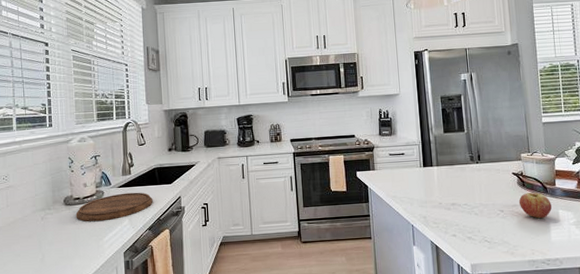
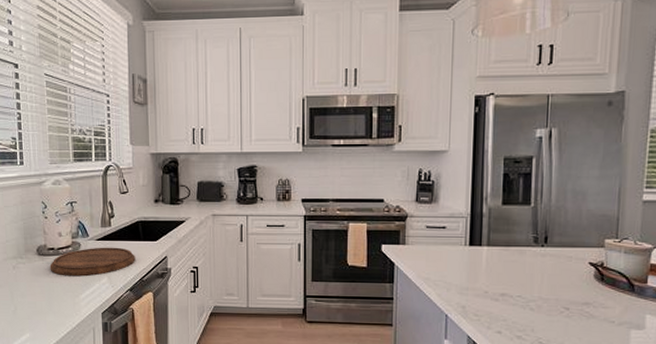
fruit: present [518,192,552,219] -> none [591,289,637,323]

